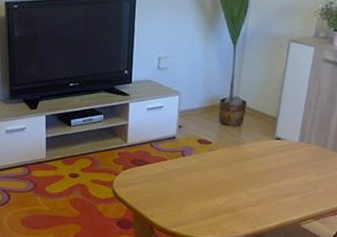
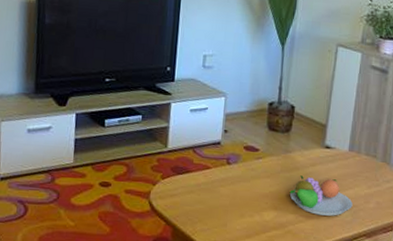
fruit bowl: none [240,165,302,201] -> present [289,175,353,216]

